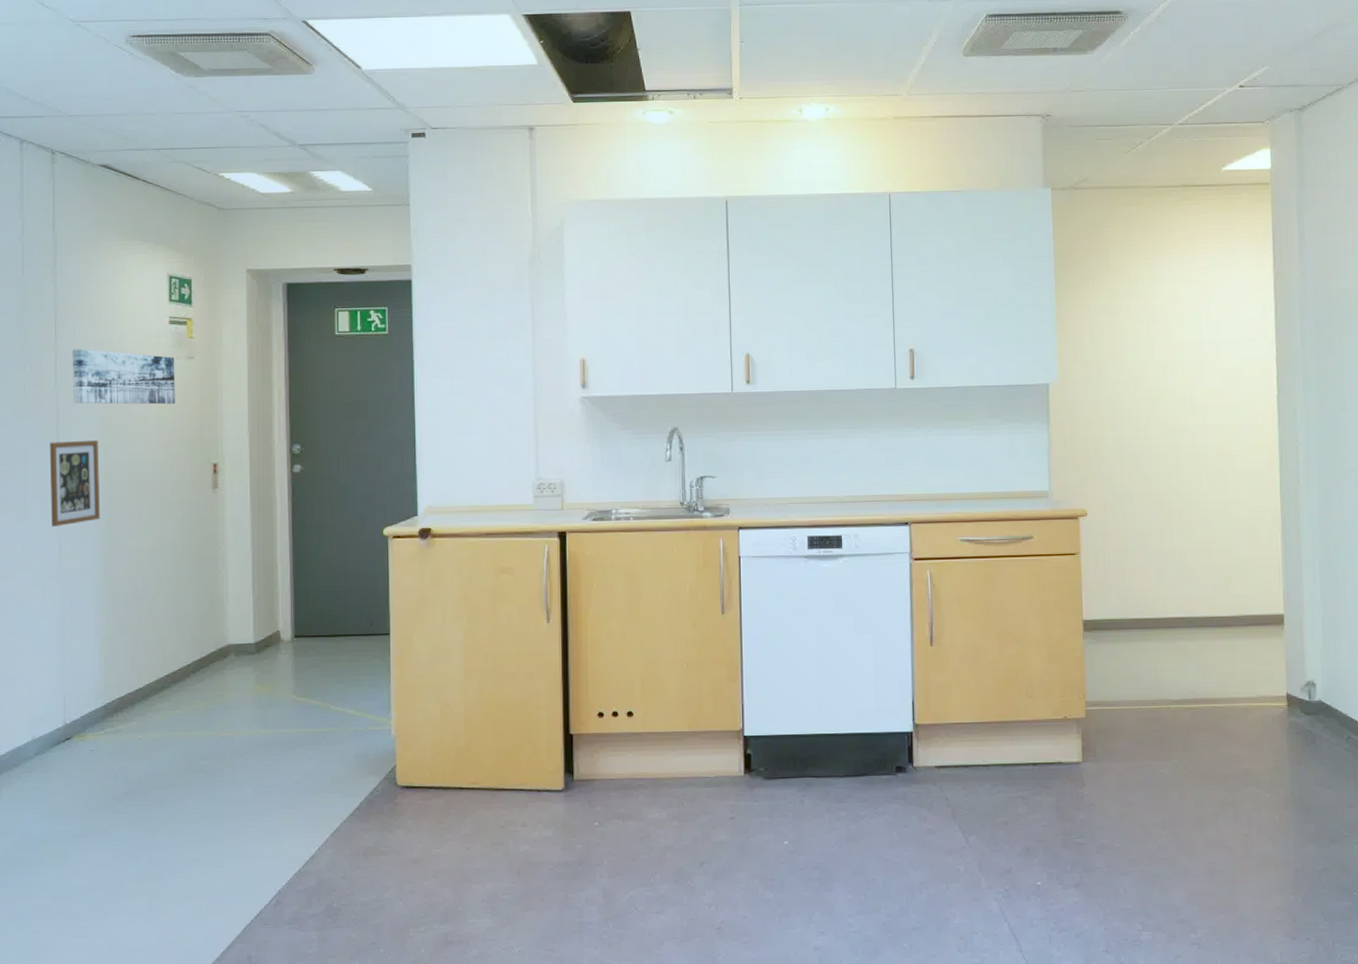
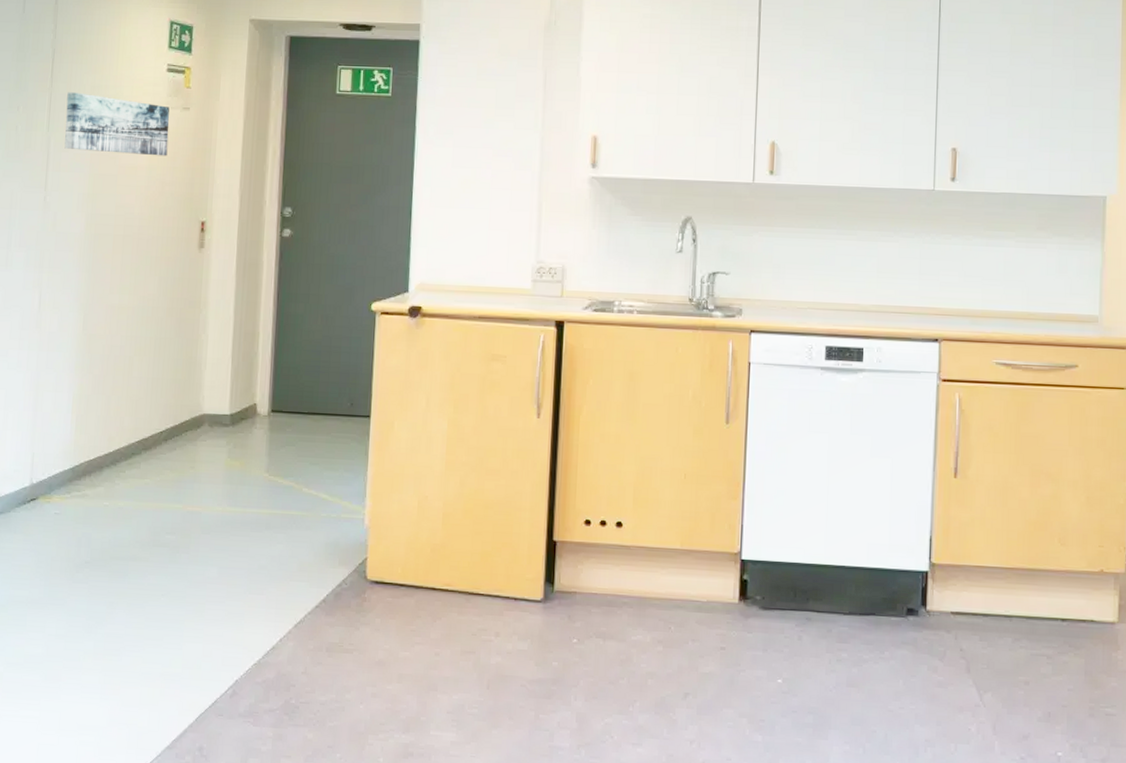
picture frame: present [49,439,101,527] -> none [33,187,87,277]

